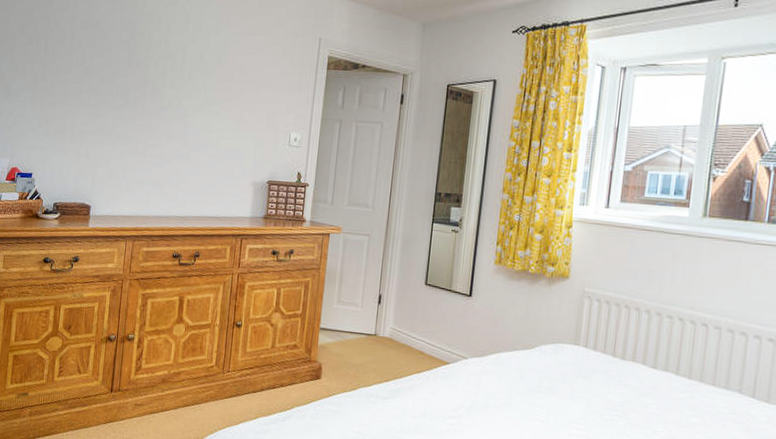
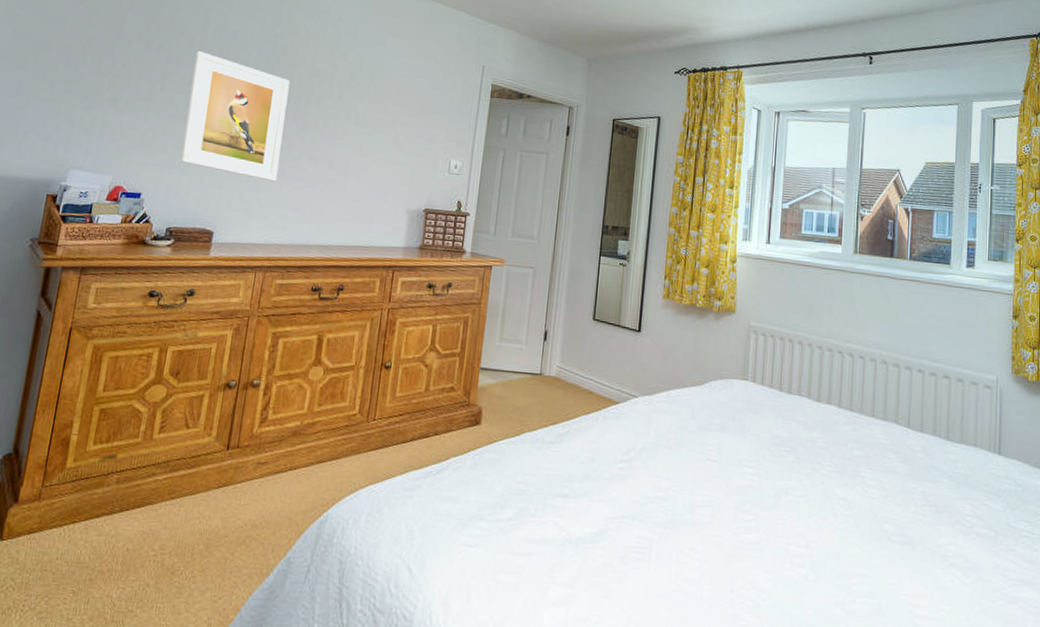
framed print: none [61,41,147,159] -> present [180,50,290,182]

